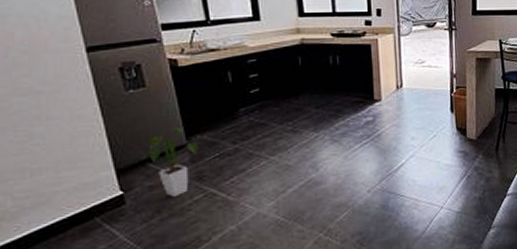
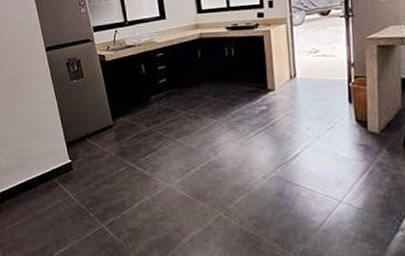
house plant: present [143,127,198,198] -> none [84,111,121,168]

